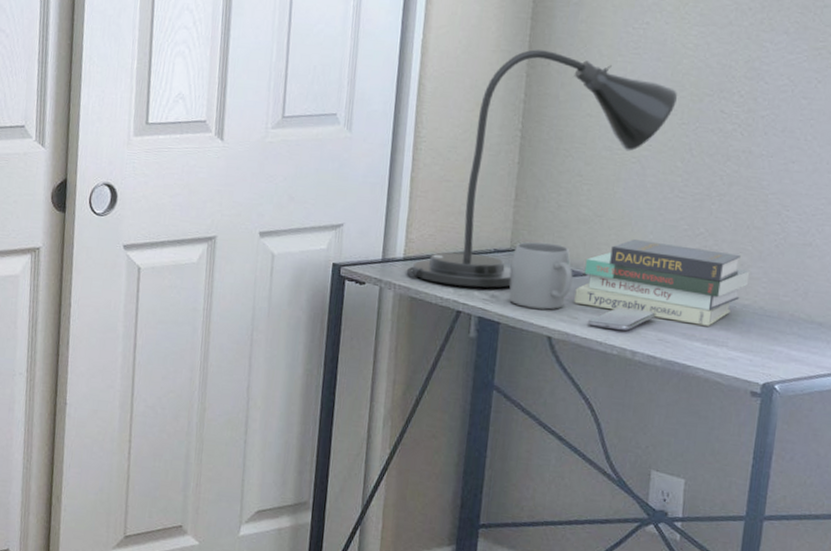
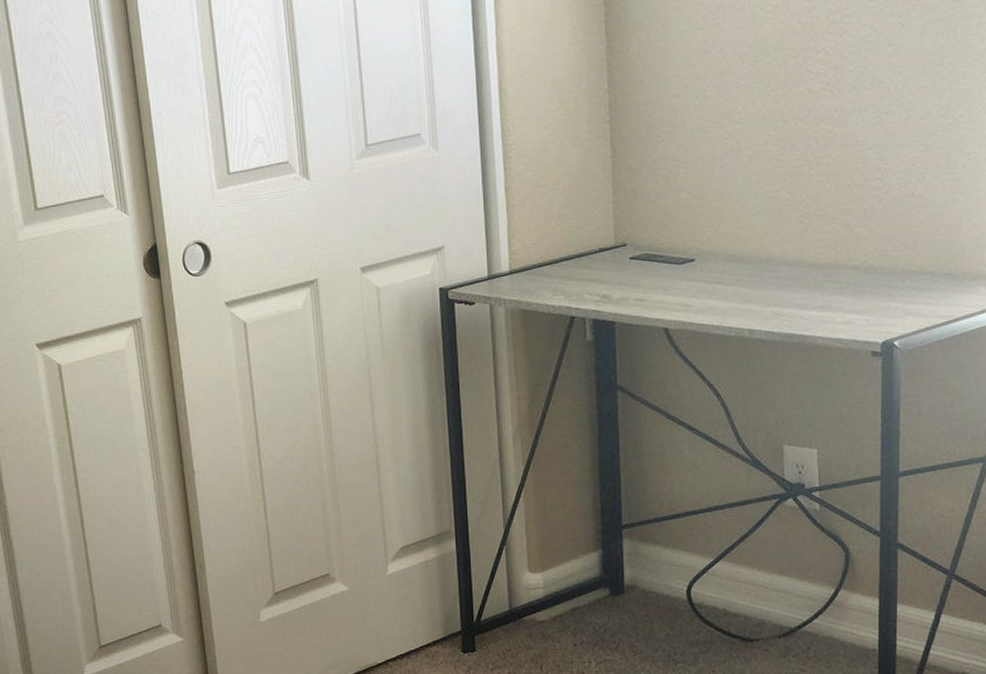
desk lamp: present [406,49,677,288] -> none [514,35,762,292]
mug: present [509,241,573,310] -> none [617,233,681,303]
books: present [574,239,750,326] -> none [685,215,857,294]
phone: present [588,307,656,331] -> none [702,286,769,311]

